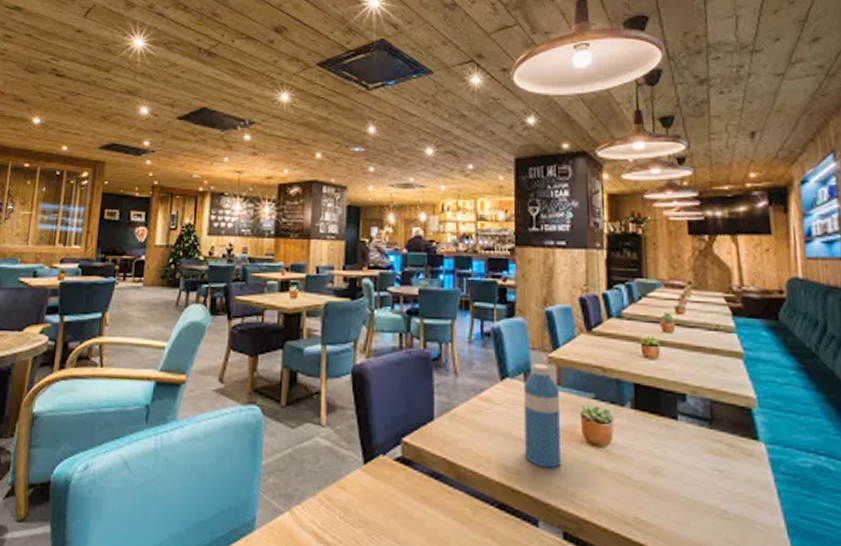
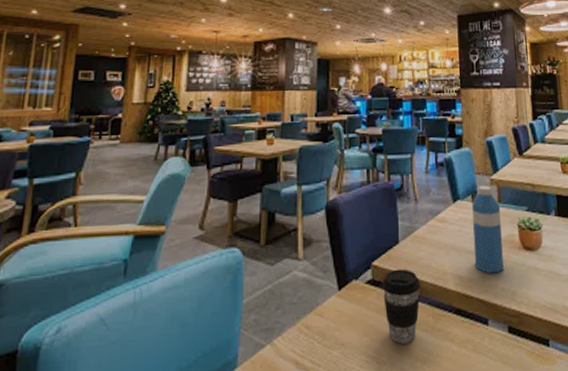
coffee cup: none [413,448,457,533] -> present [382,268,420,344]

